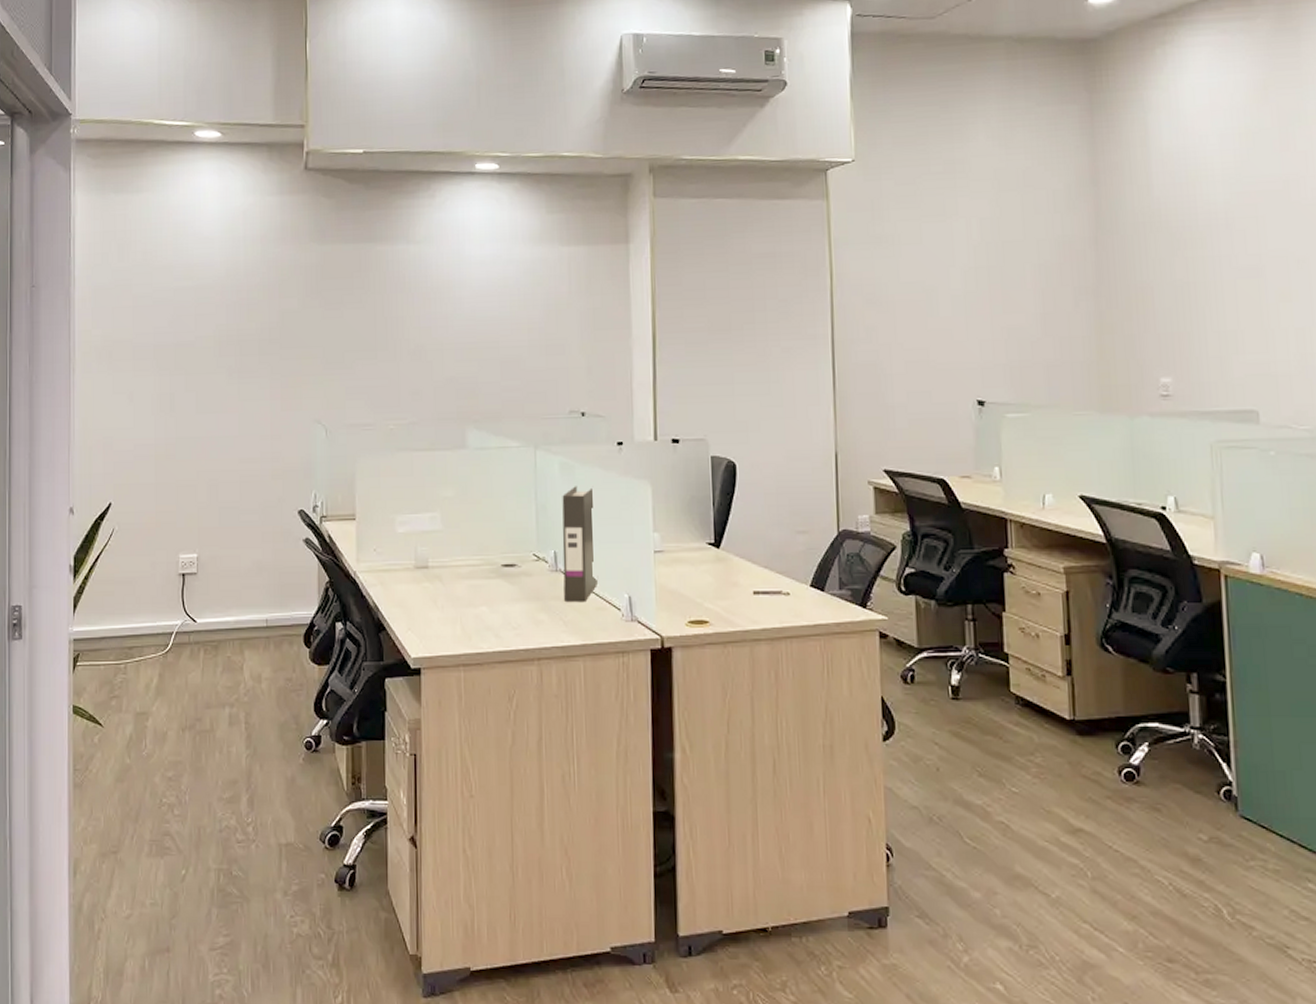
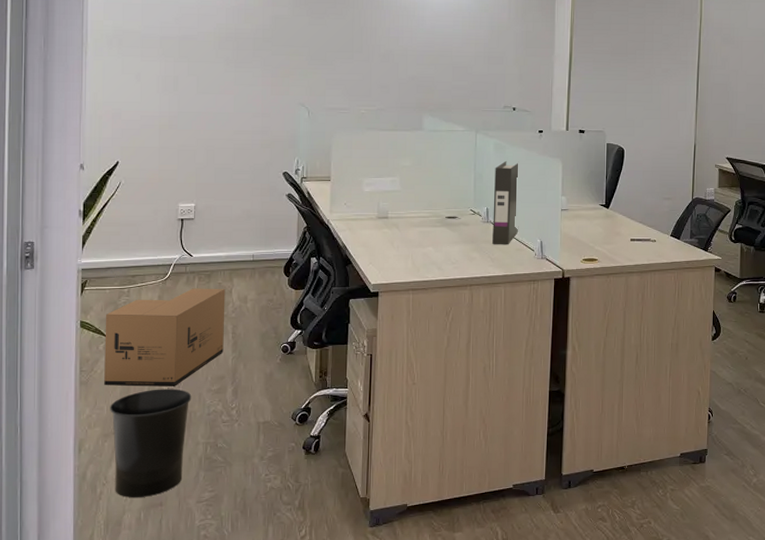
cardboard box: none [100,663,236,792] -> present [104,288,226,387]
waste bin: none [107,795,200,939] -> present [110,389,192,497]

